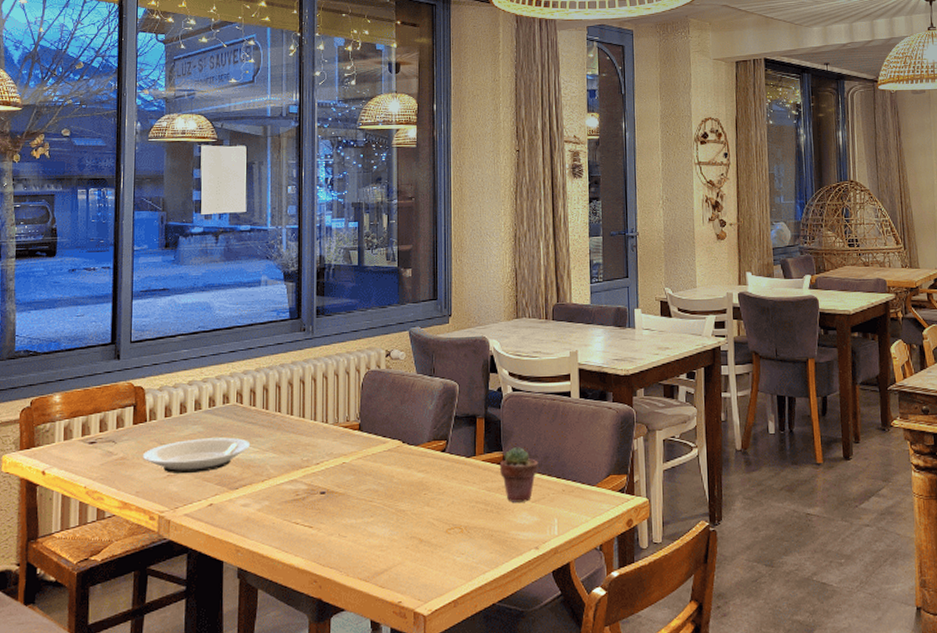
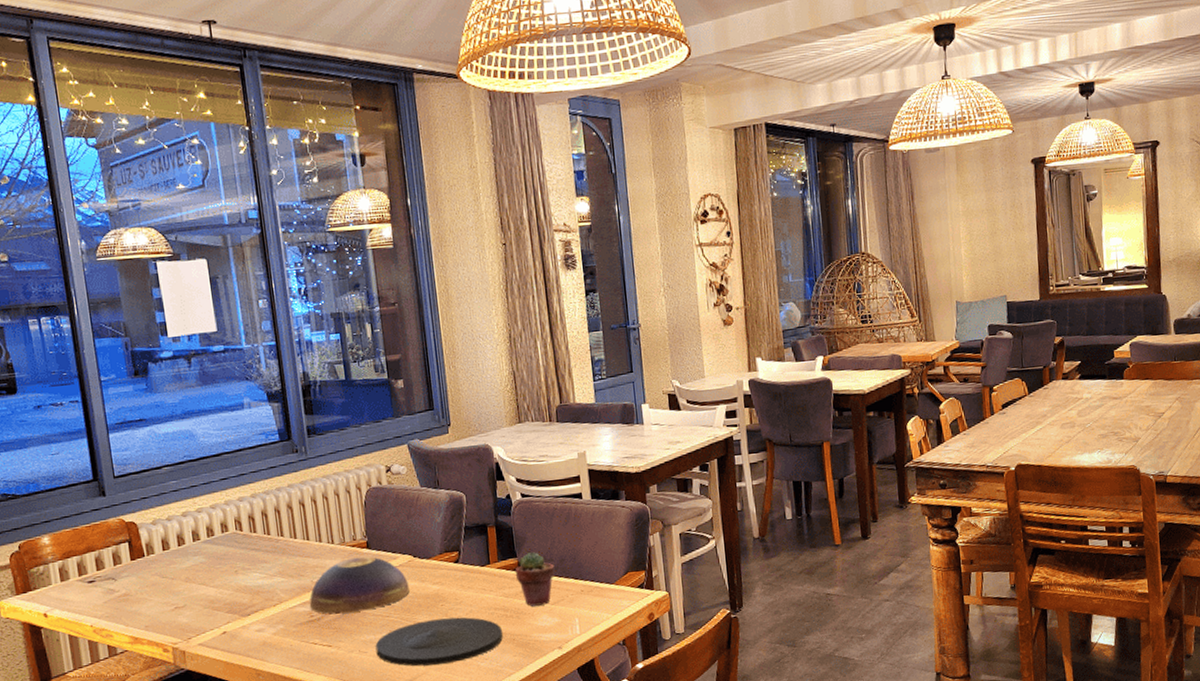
plate: present [142,437,251,474] -> none [146,565,257,606]
decorative bowl: none [296,438,396,495] -> present [309,556,411,614]
plate: none [355,507,481,556] -> present [375,617,503,666]

